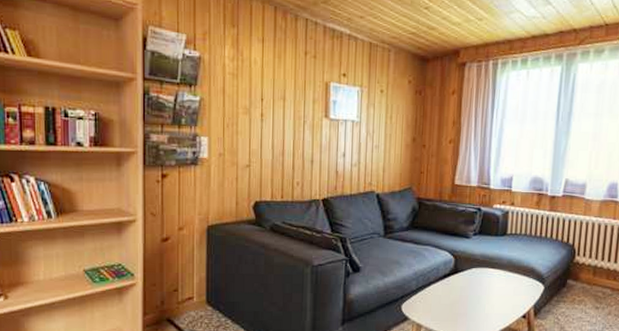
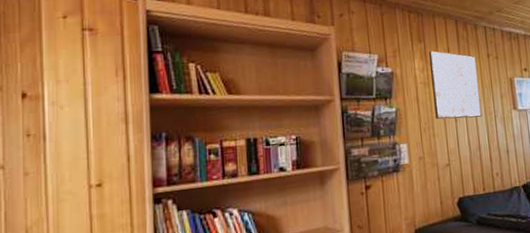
wall art: none [241,38,291,121] -> present [429,51,482,120]

